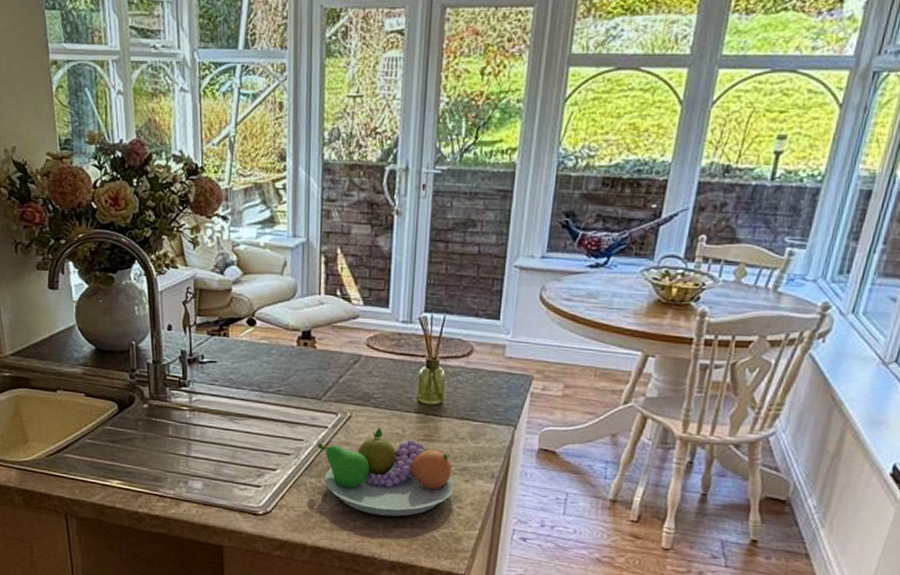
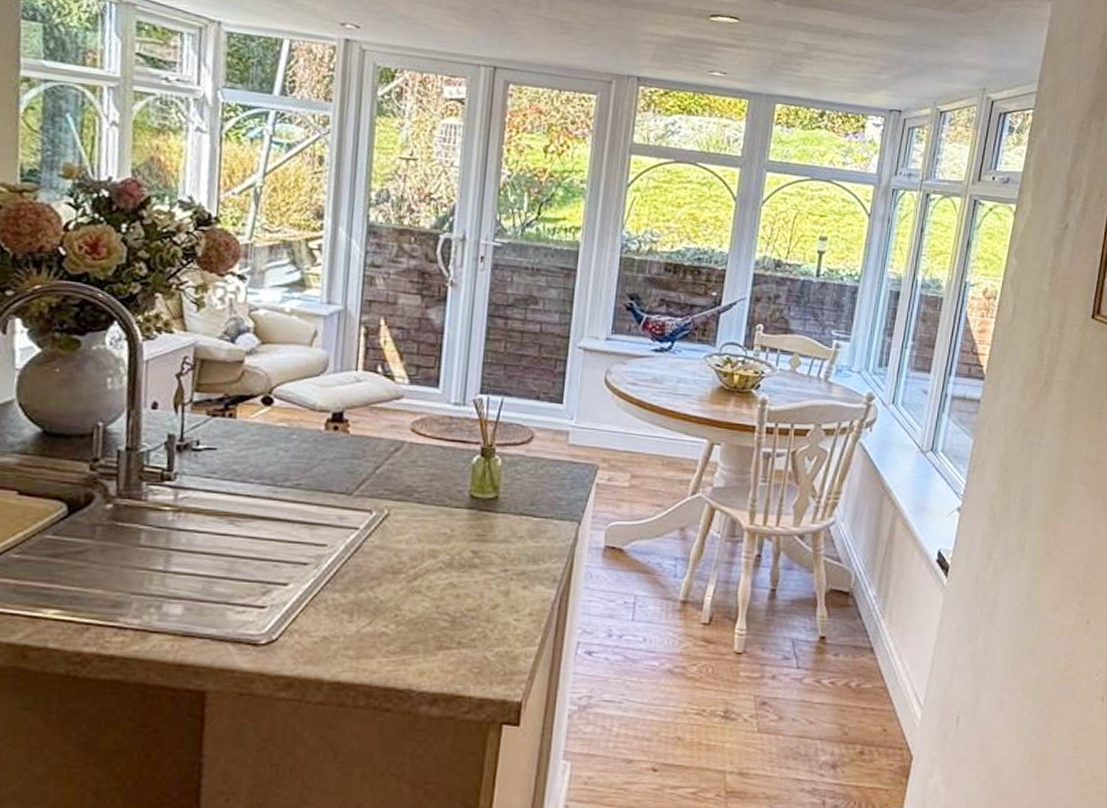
fruit bowl: present [318,428,456,517] -> none [345,527,512,636]

